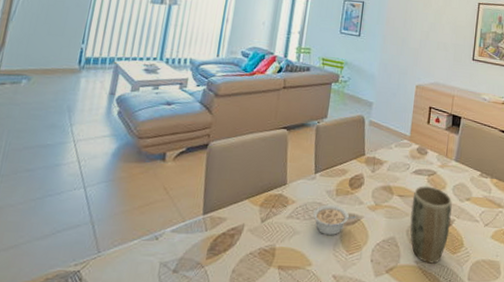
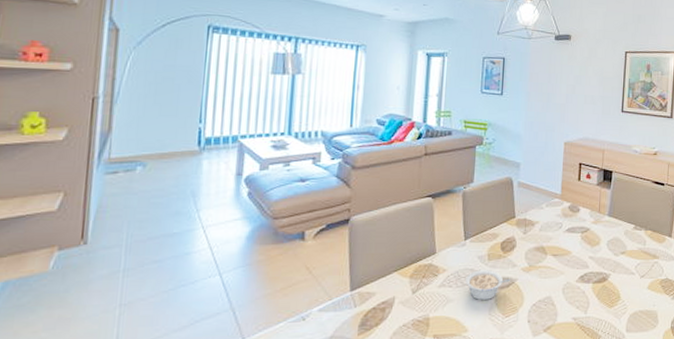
plant pot: present [410,186,452,264] -> none [565,243,607,319]

